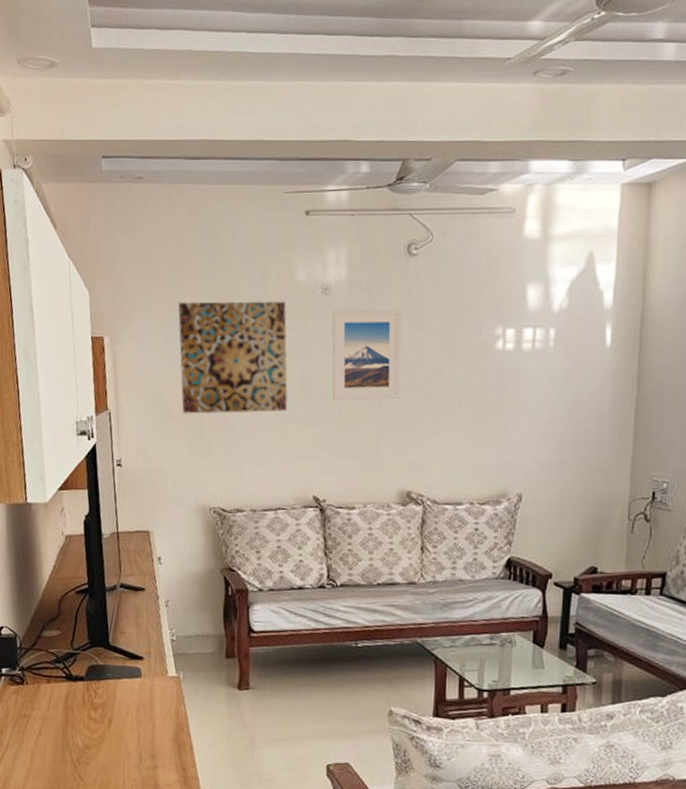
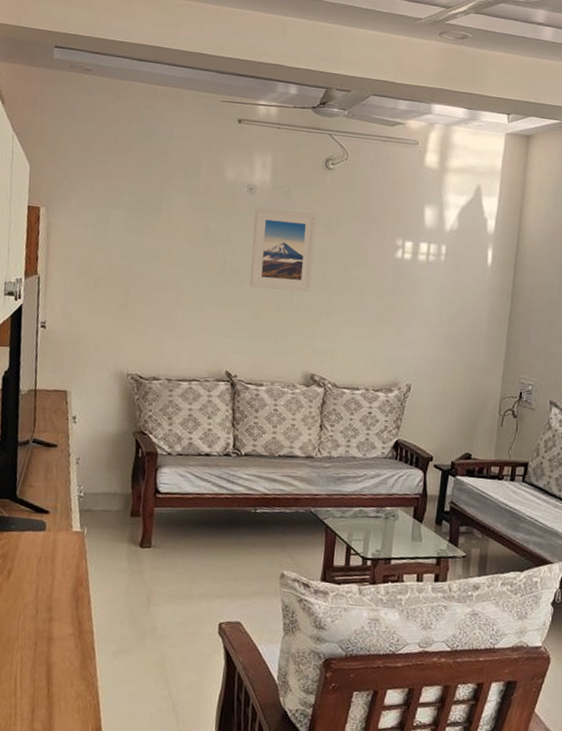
wall art: present [177,301,288,414] -> none [109,184,215,293]

